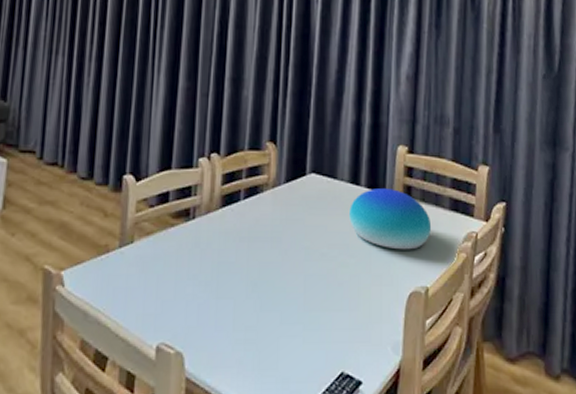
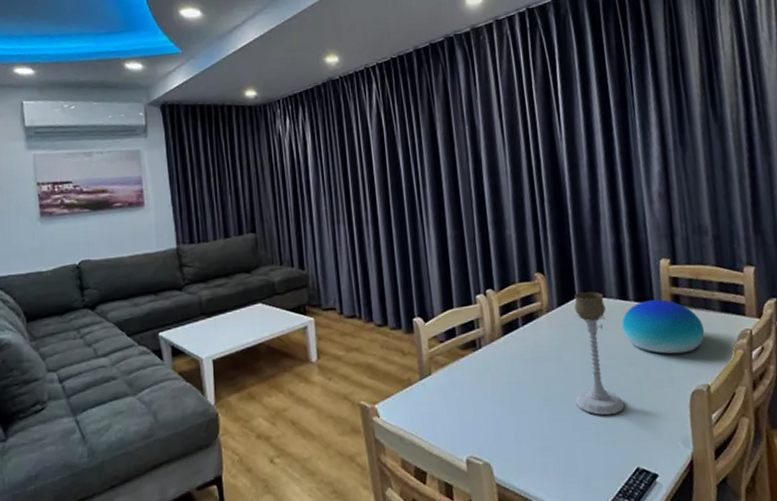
candle holder: none [288,169,339,310] -> present [574,291,625,416]

